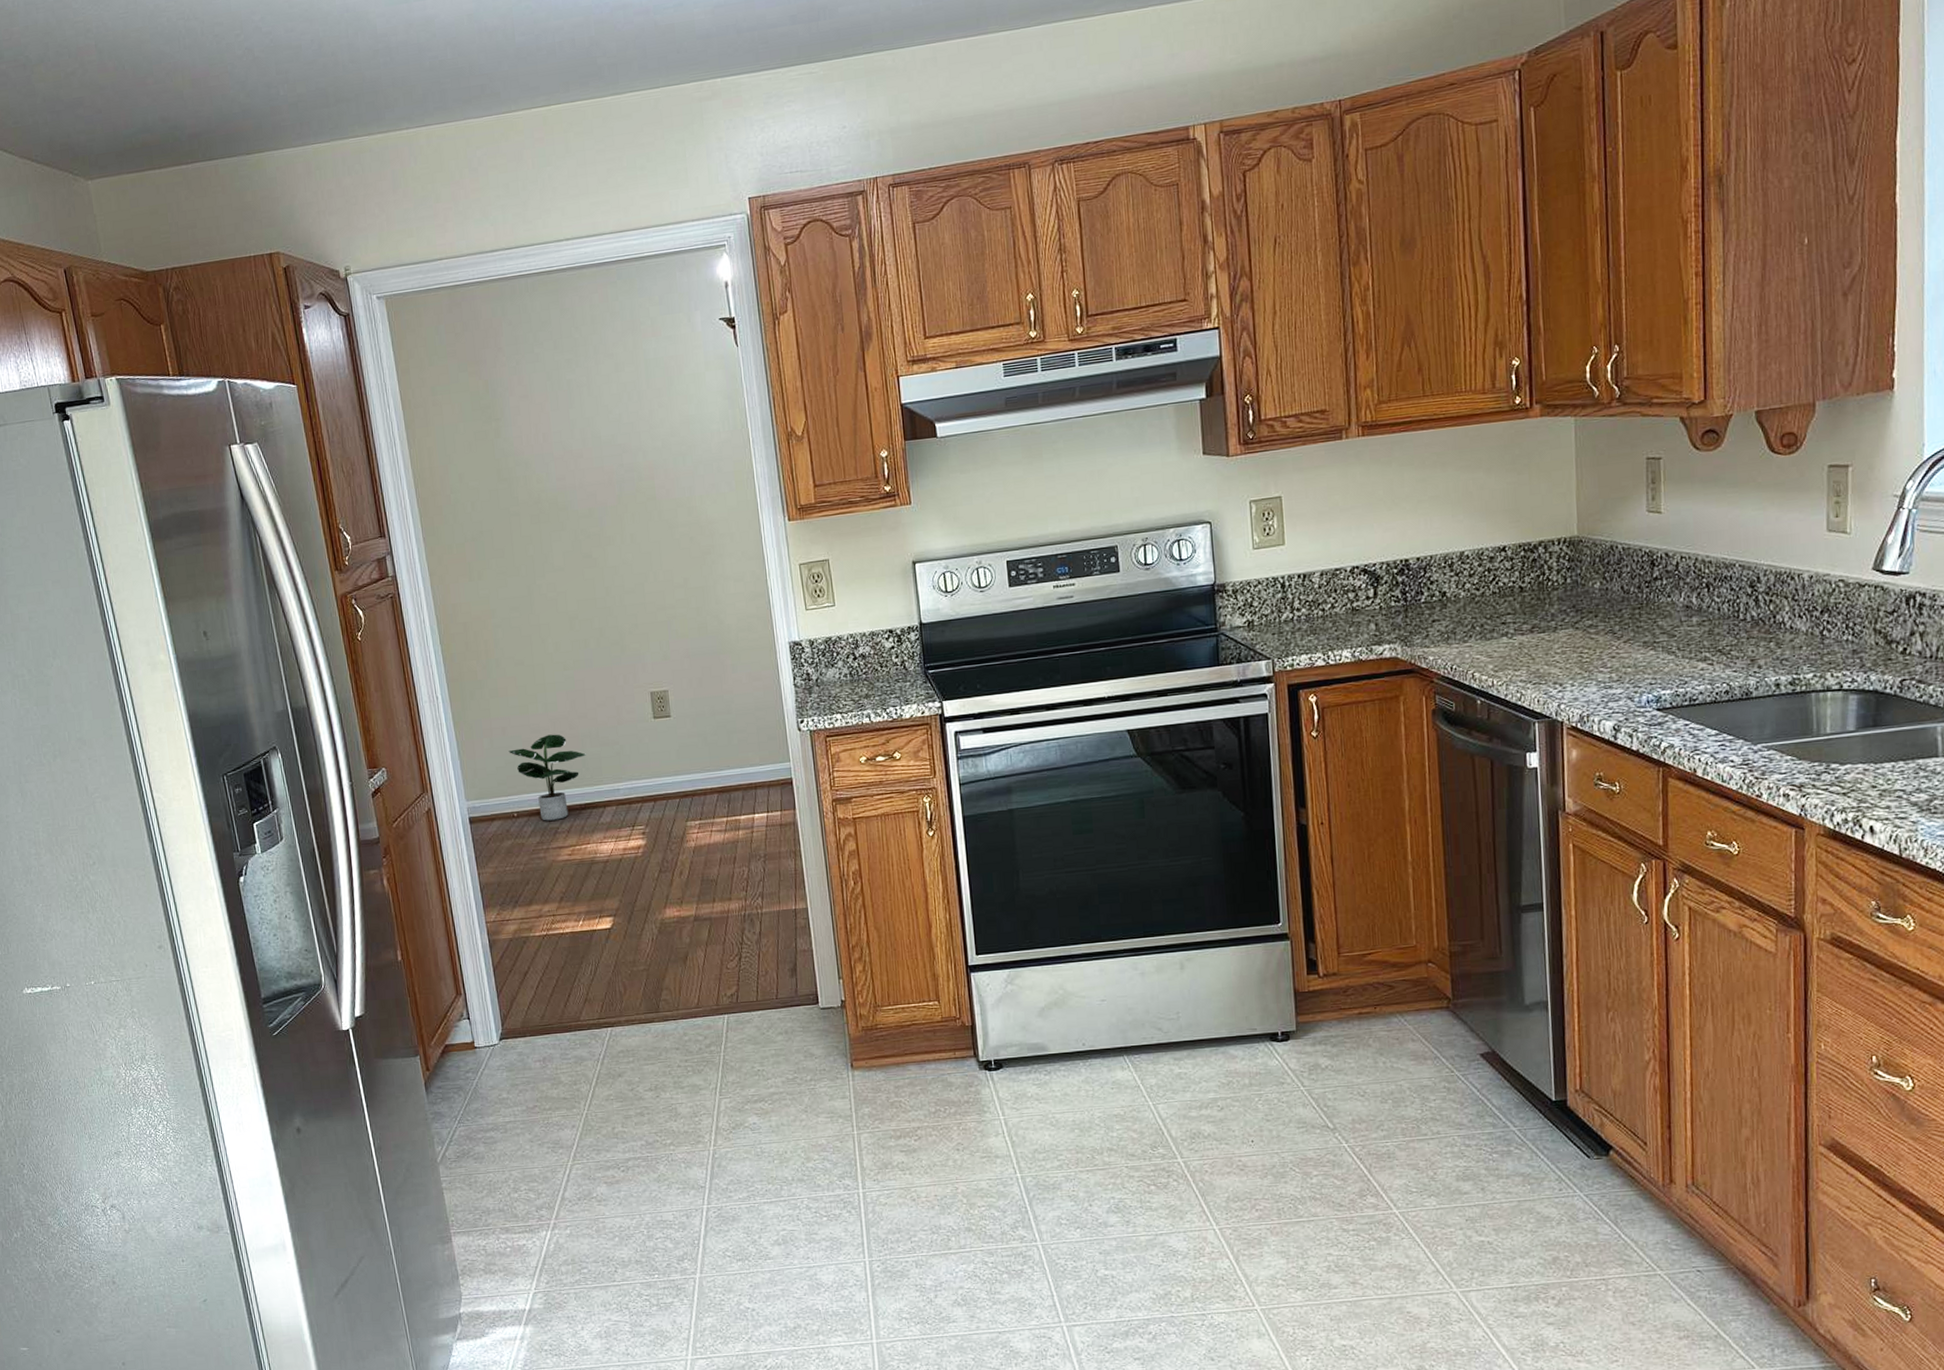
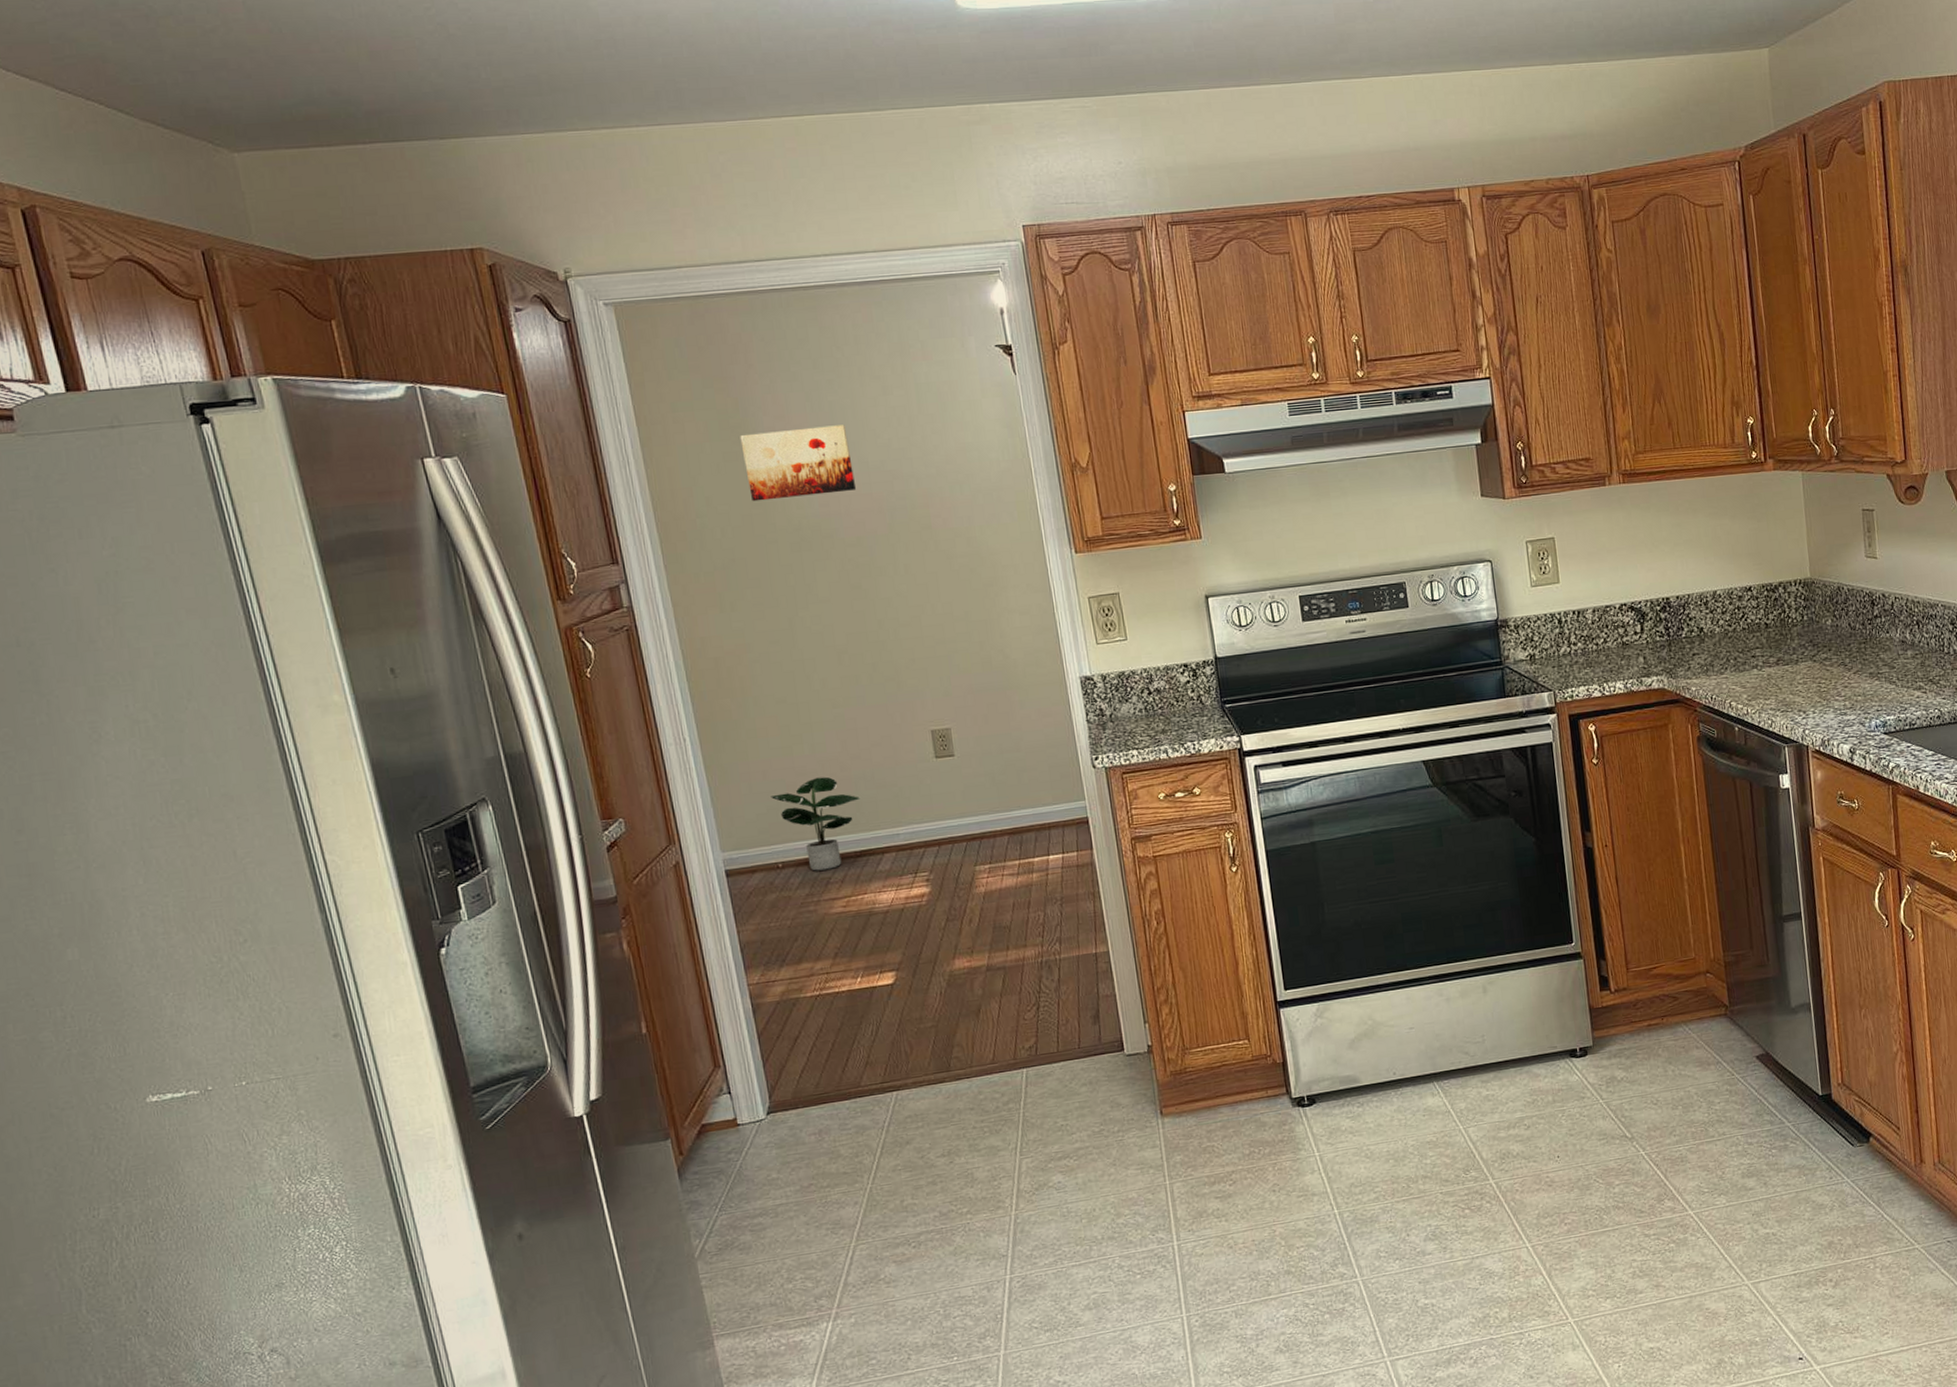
wall art: none [489,402,590,477] -> present [740,424,857,502]

